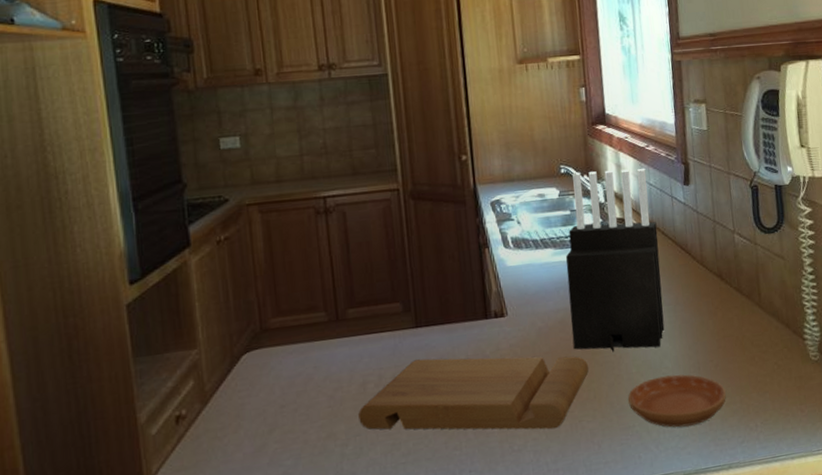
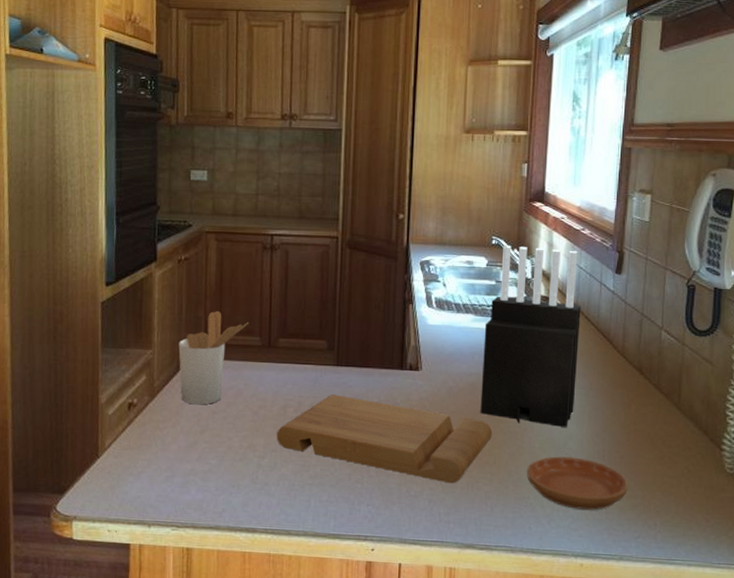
utensil holder: none [229,291,311,403] -> present [178,311,249,405]

